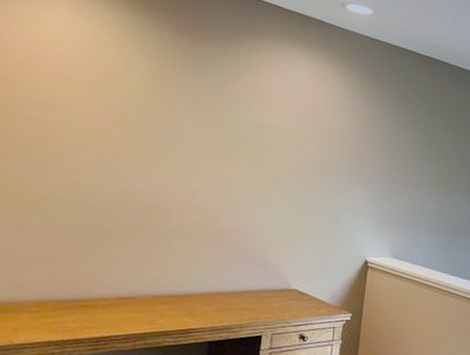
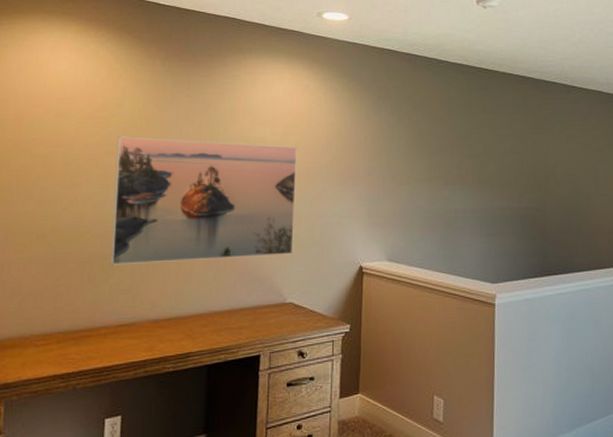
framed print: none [110,108,311,244] -> present [110,136,297,265]

